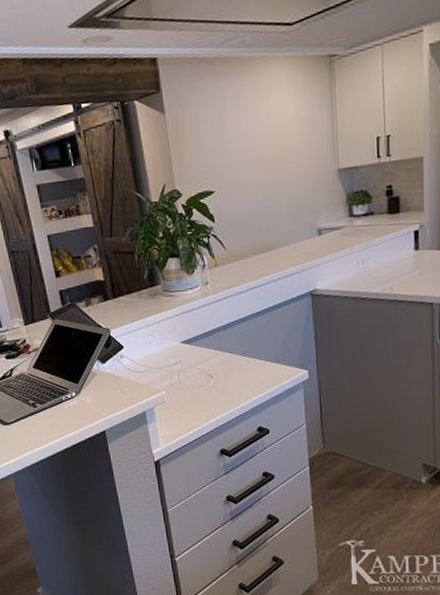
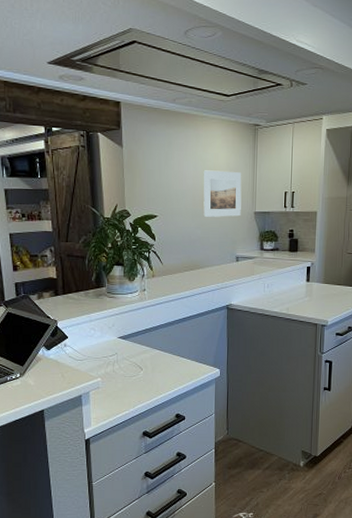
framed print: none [267,121,320,186] -> present [203,170,242,218]

